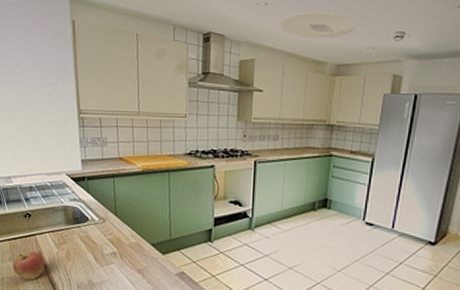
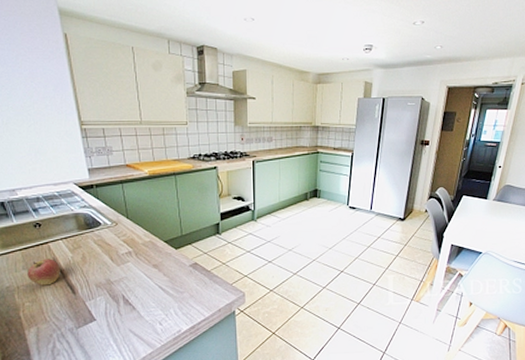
ceiling light: present [279,12,357,39] -> none [266,27,333,51]

